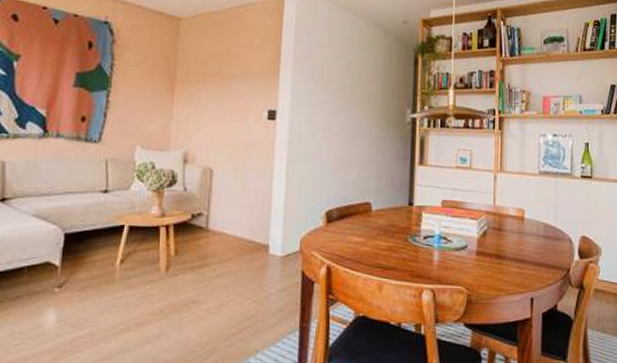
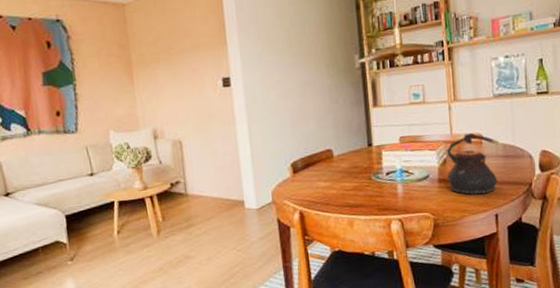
teapot: none [485,206,541,274] -> present [447,132,500,195]

